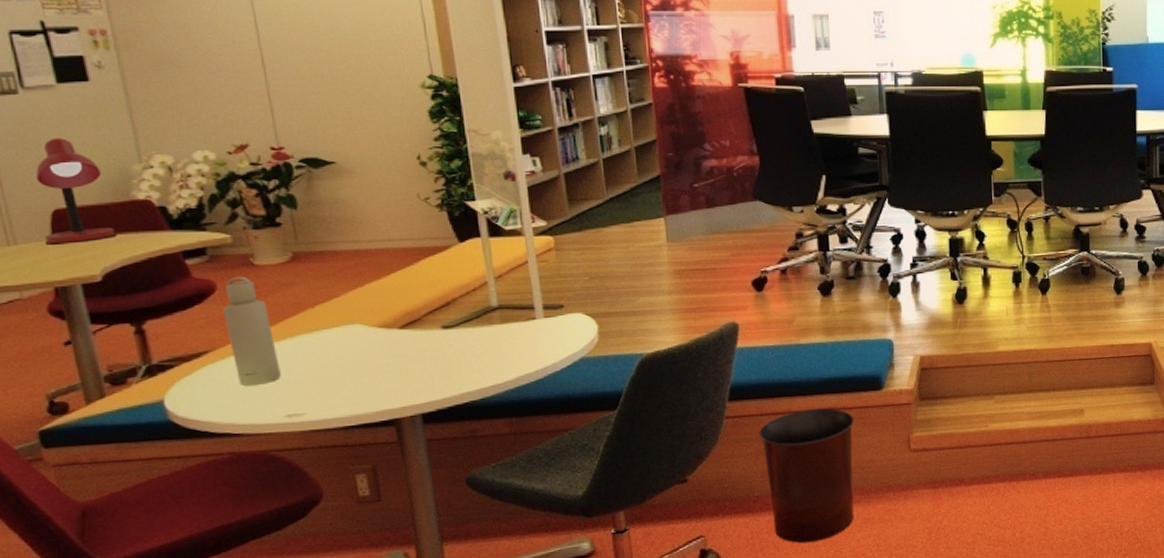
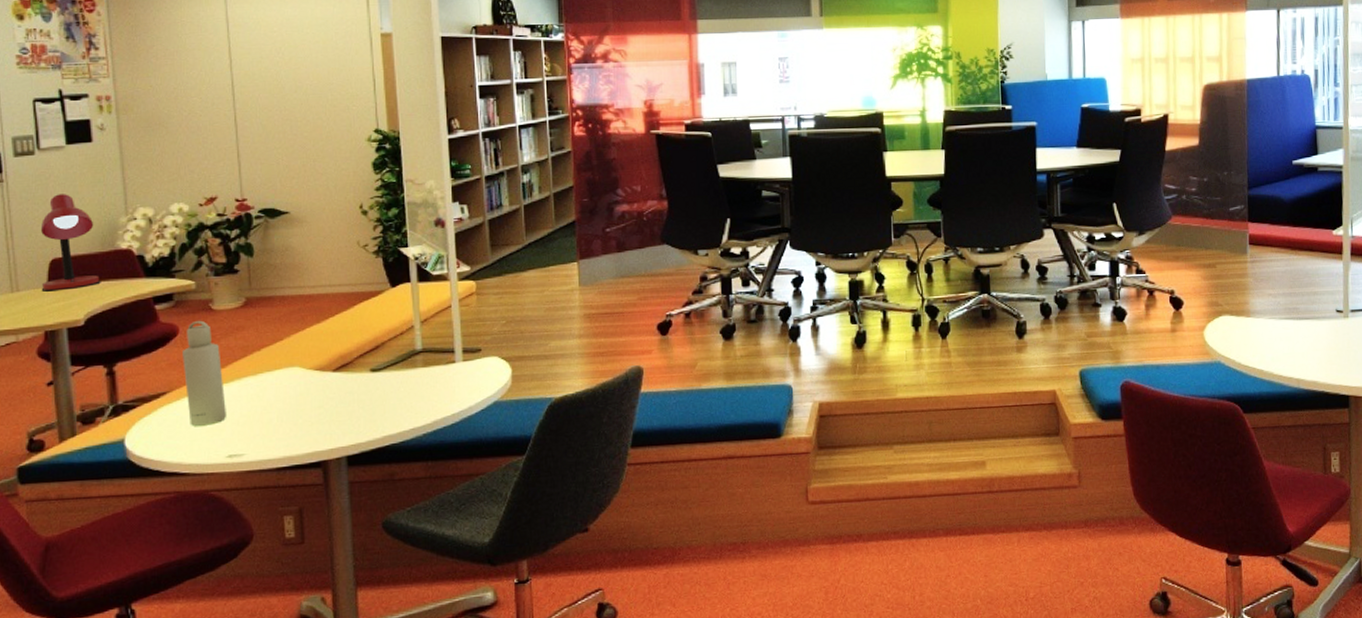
waste bin: present [759,408,854,543] -> none [660,456,752,599]

